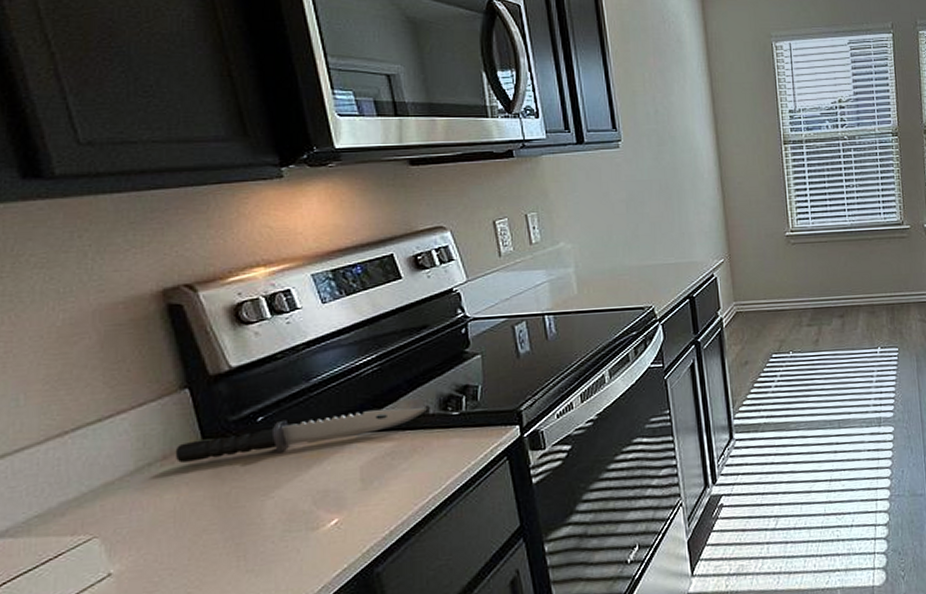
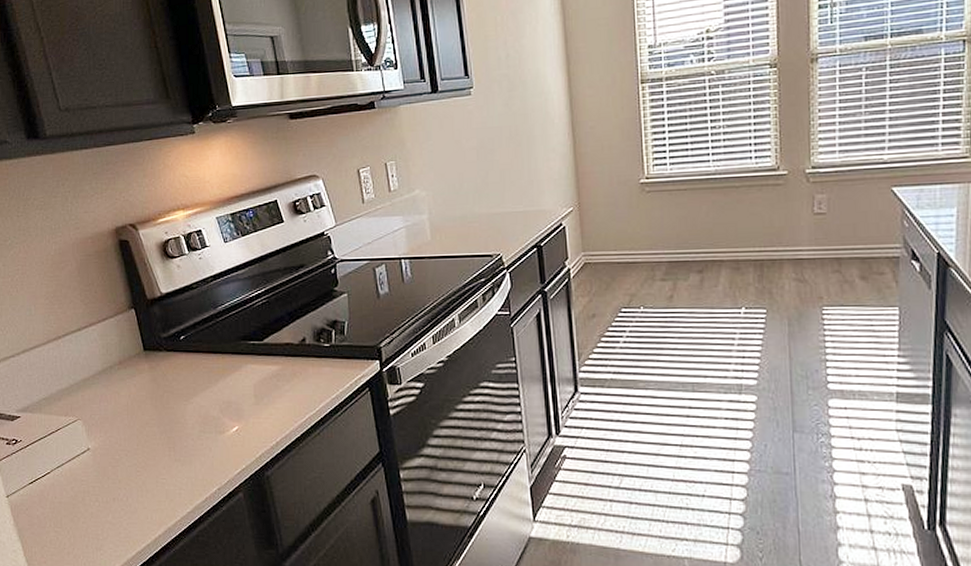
knife: present [175,407,428,463] -> none [126,336,305,368]

